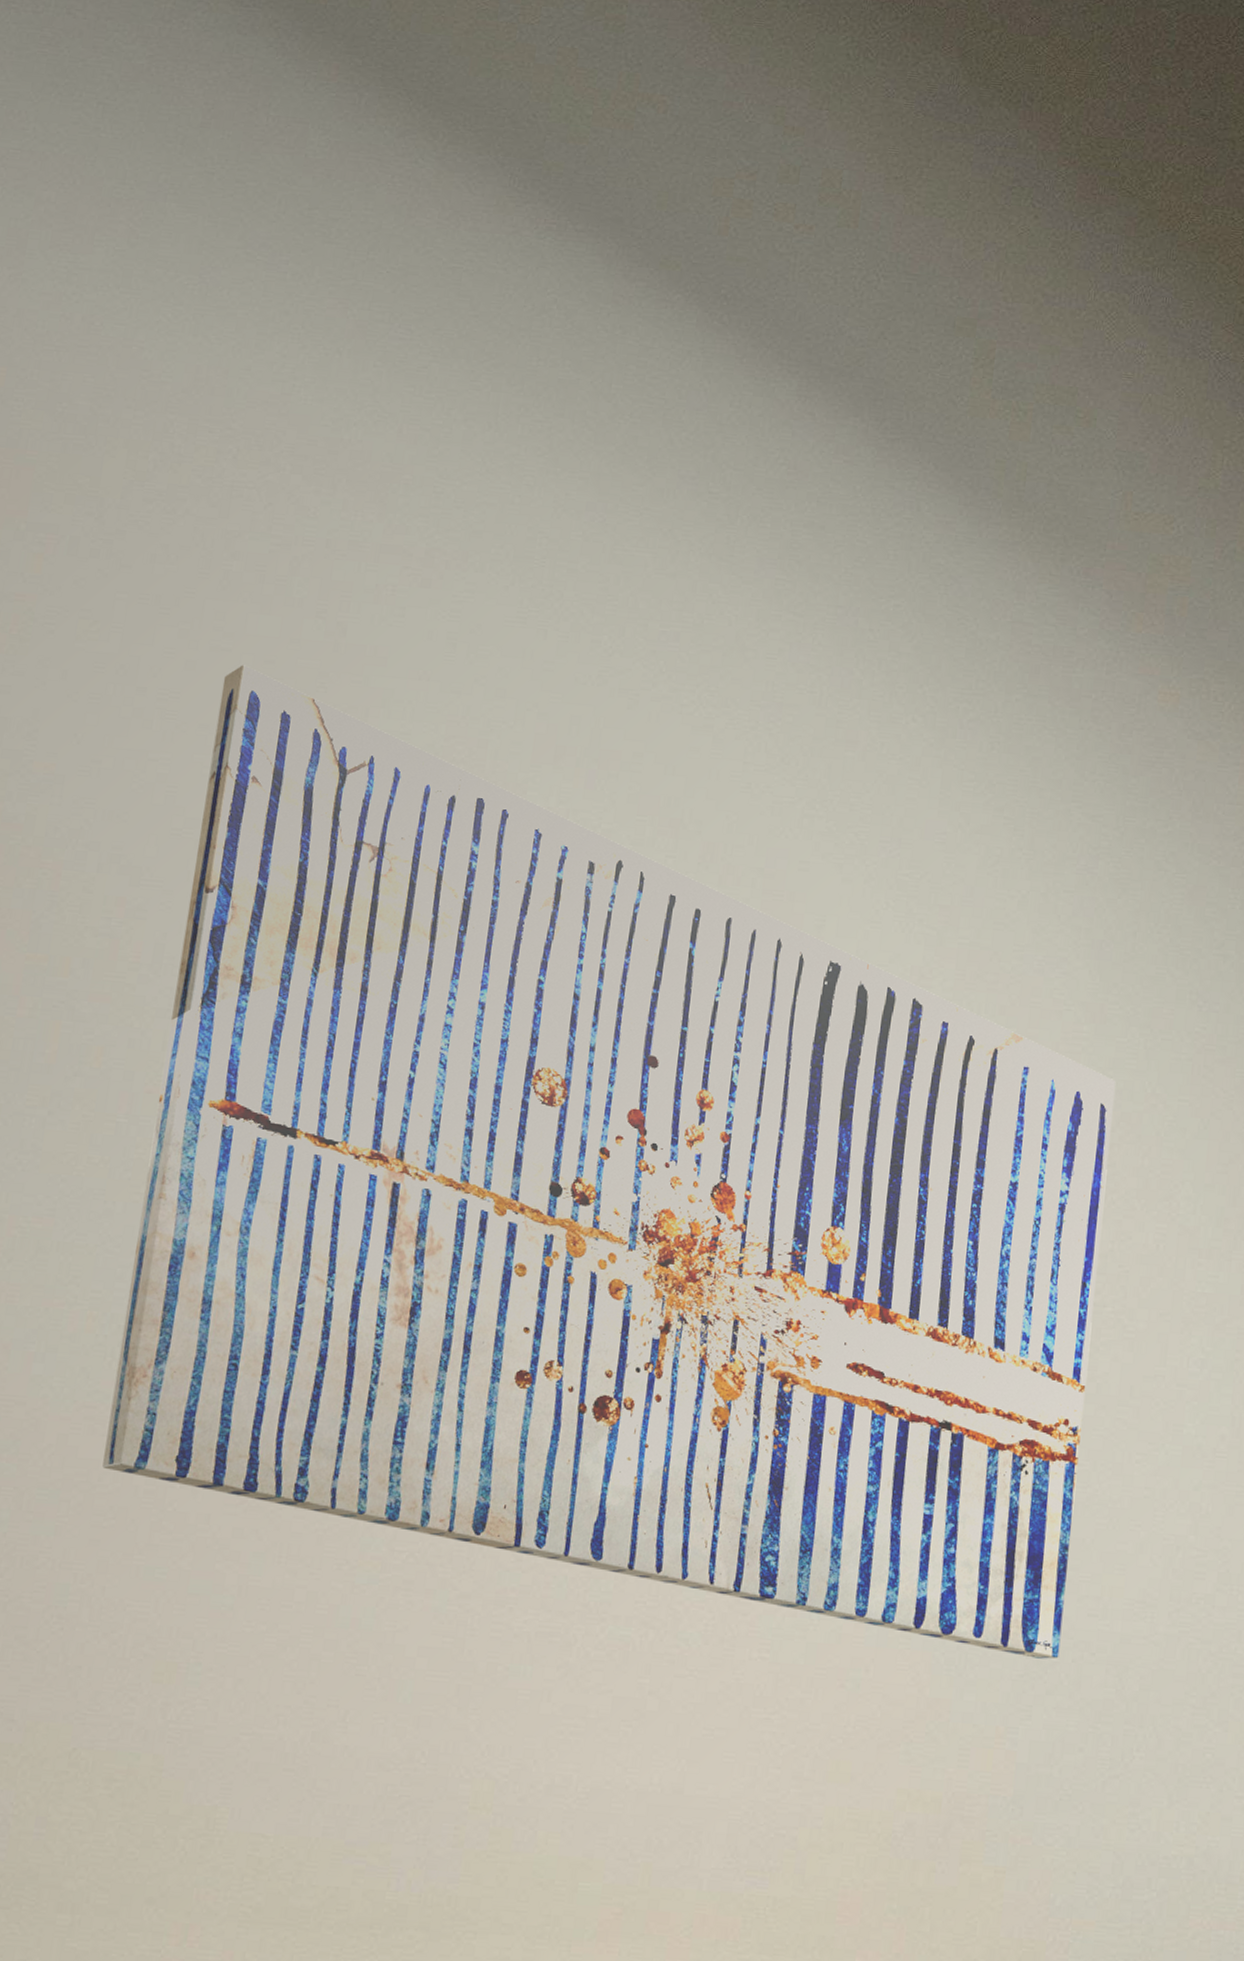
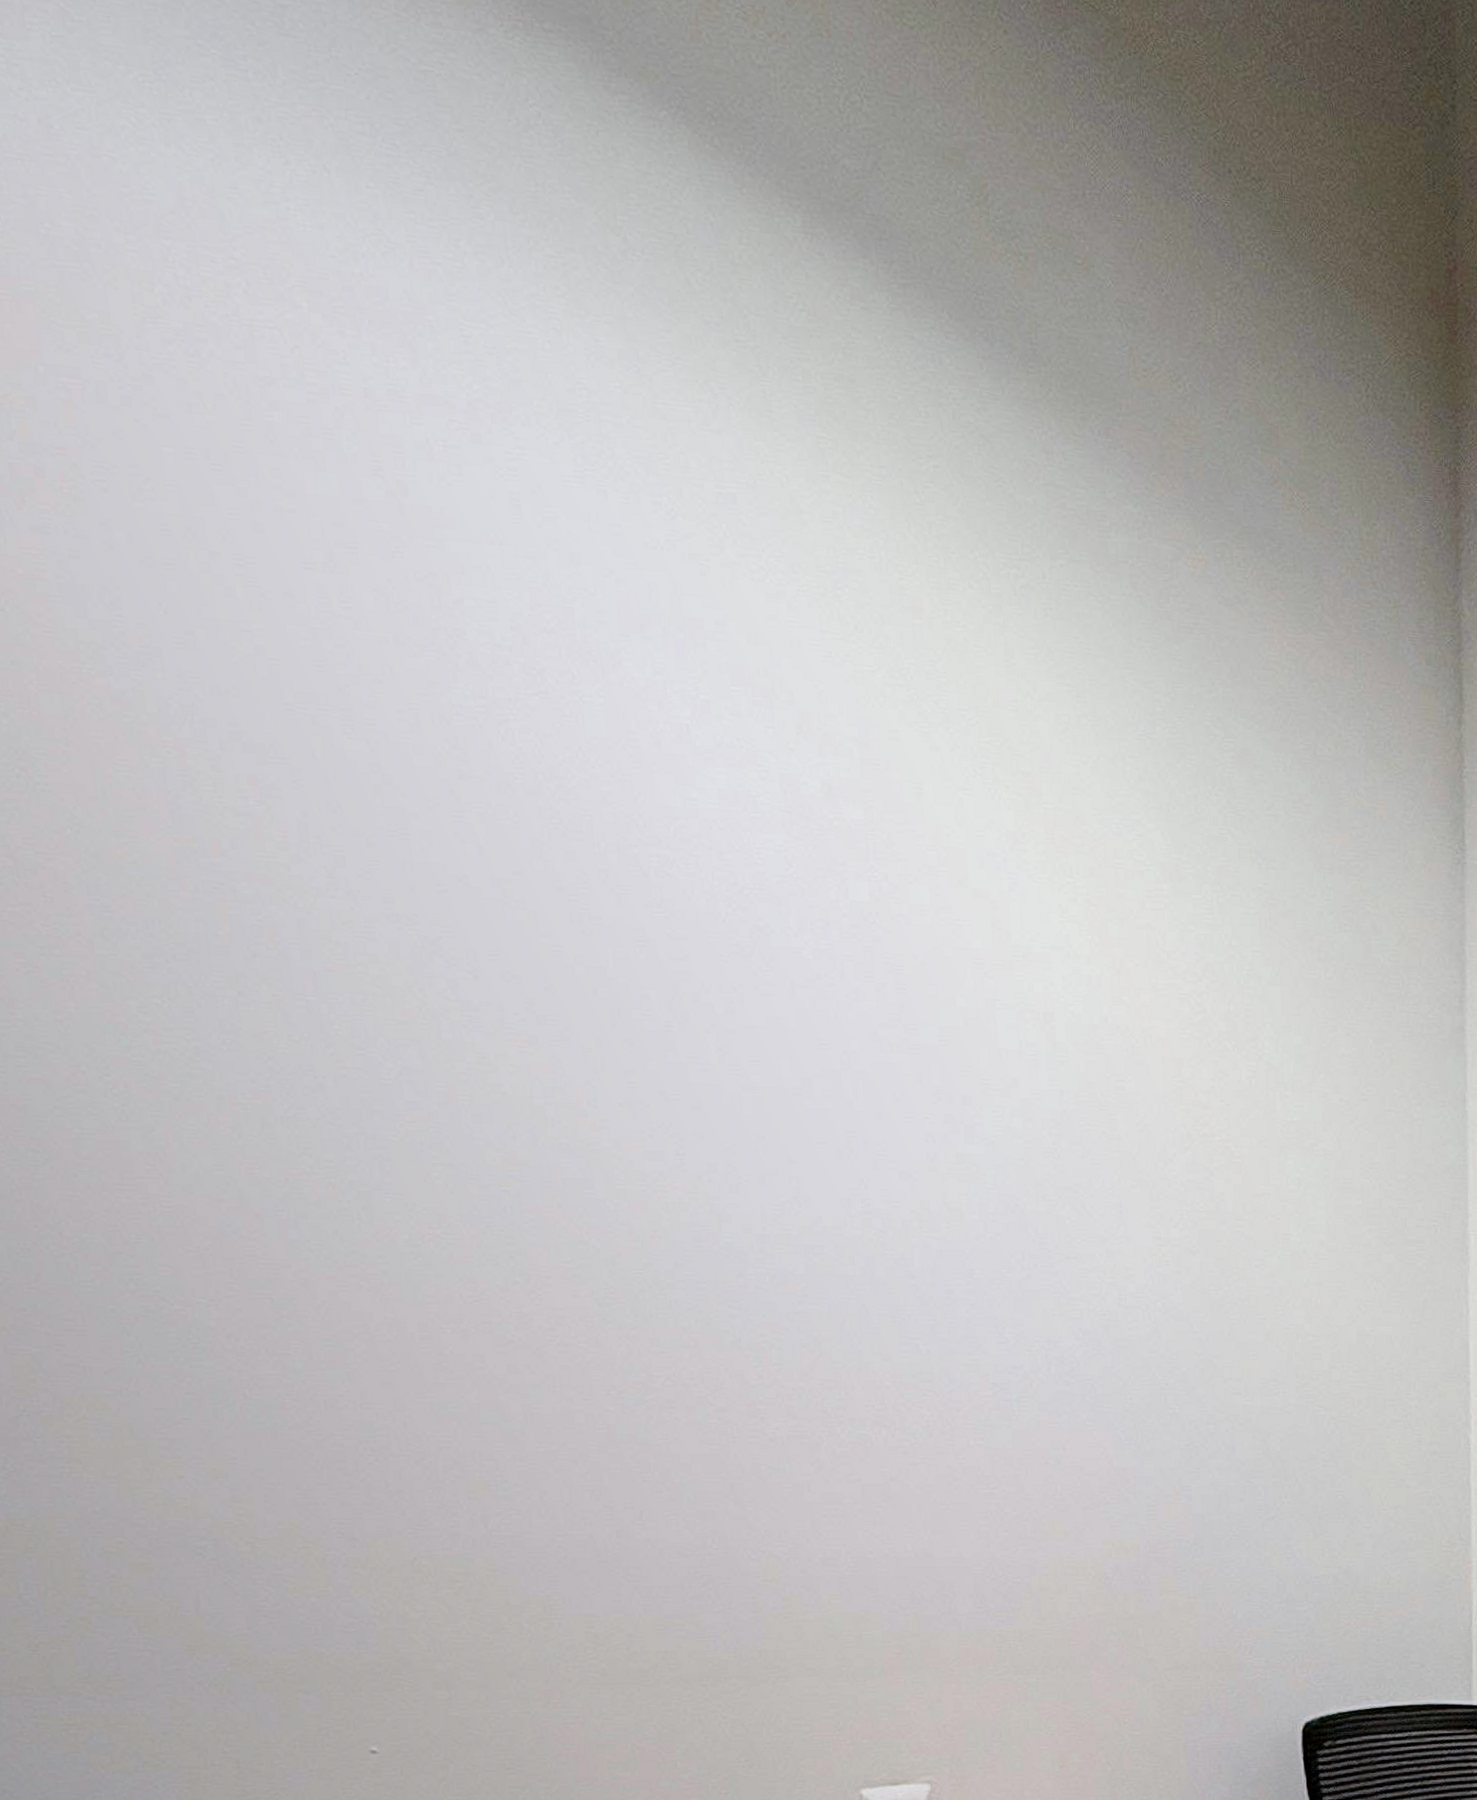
wall art: present [102,665,1117,1659] -> none [295,527,1215,1431]

